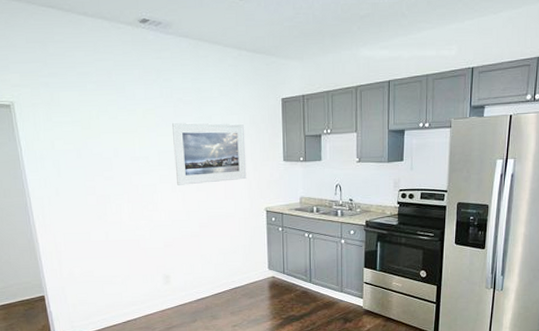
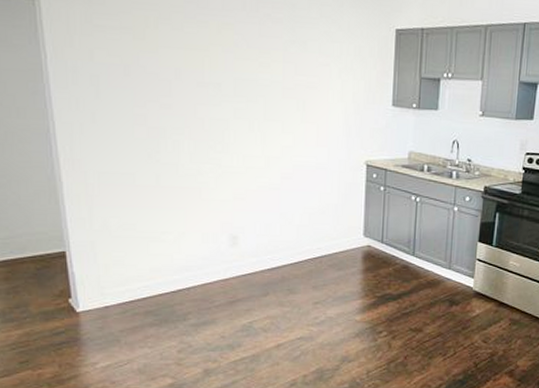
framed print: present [172,122,247,185] -> none [255,43,348,125]

